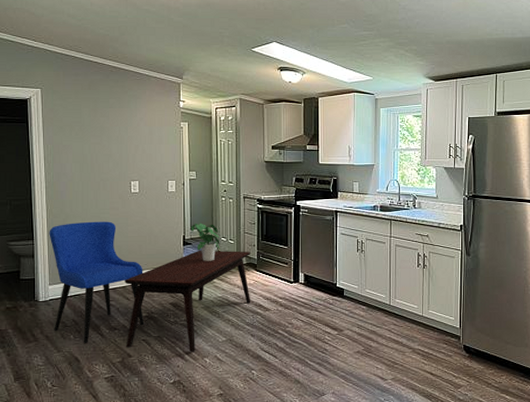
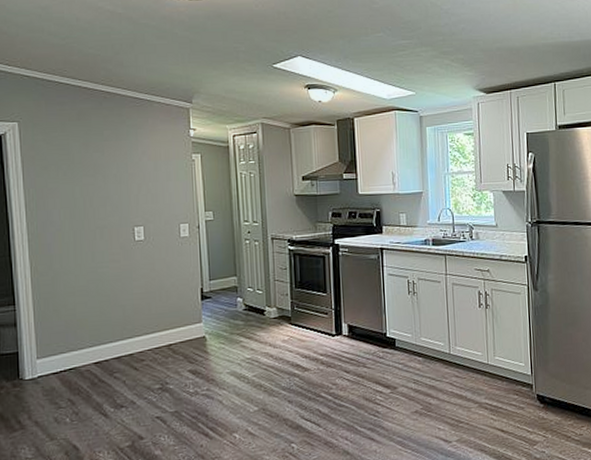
dining chair: present [49,221,145,343] -> none [34,276,158,427]
coffee table: present [125,250,251,352] -> none [131,302,287,429]
potted plant: present [190,223,220,261] -> none [209,271,246,317]

